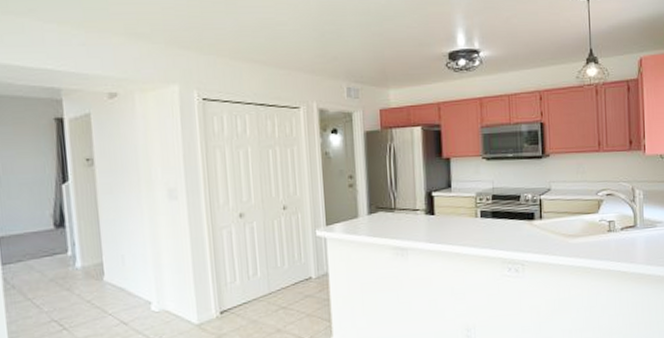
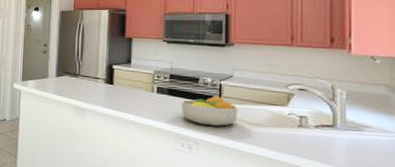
fruit bowl: none [505,212,558,245] -> present [181,96,238,126]

